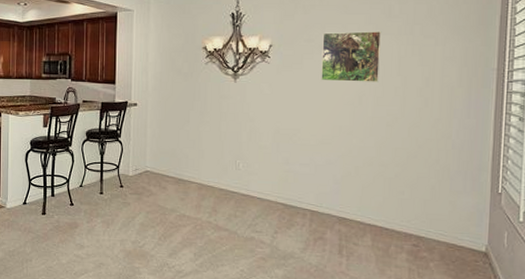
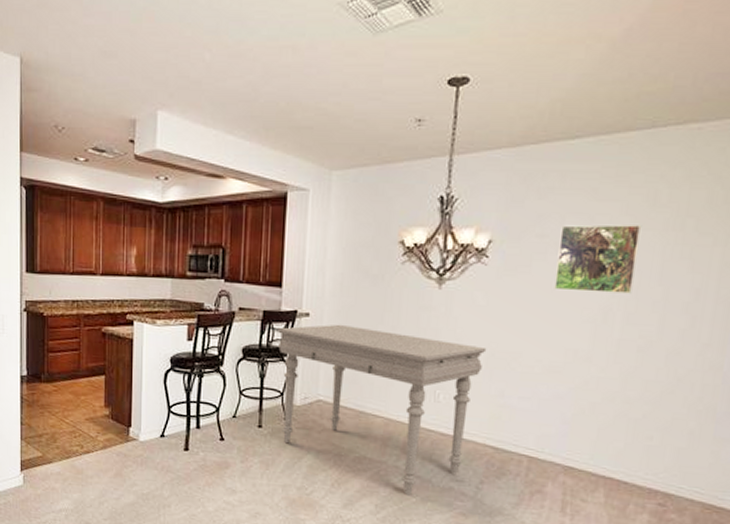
dining table: none [113,111,273,245] -> present [278,324,487,496]

